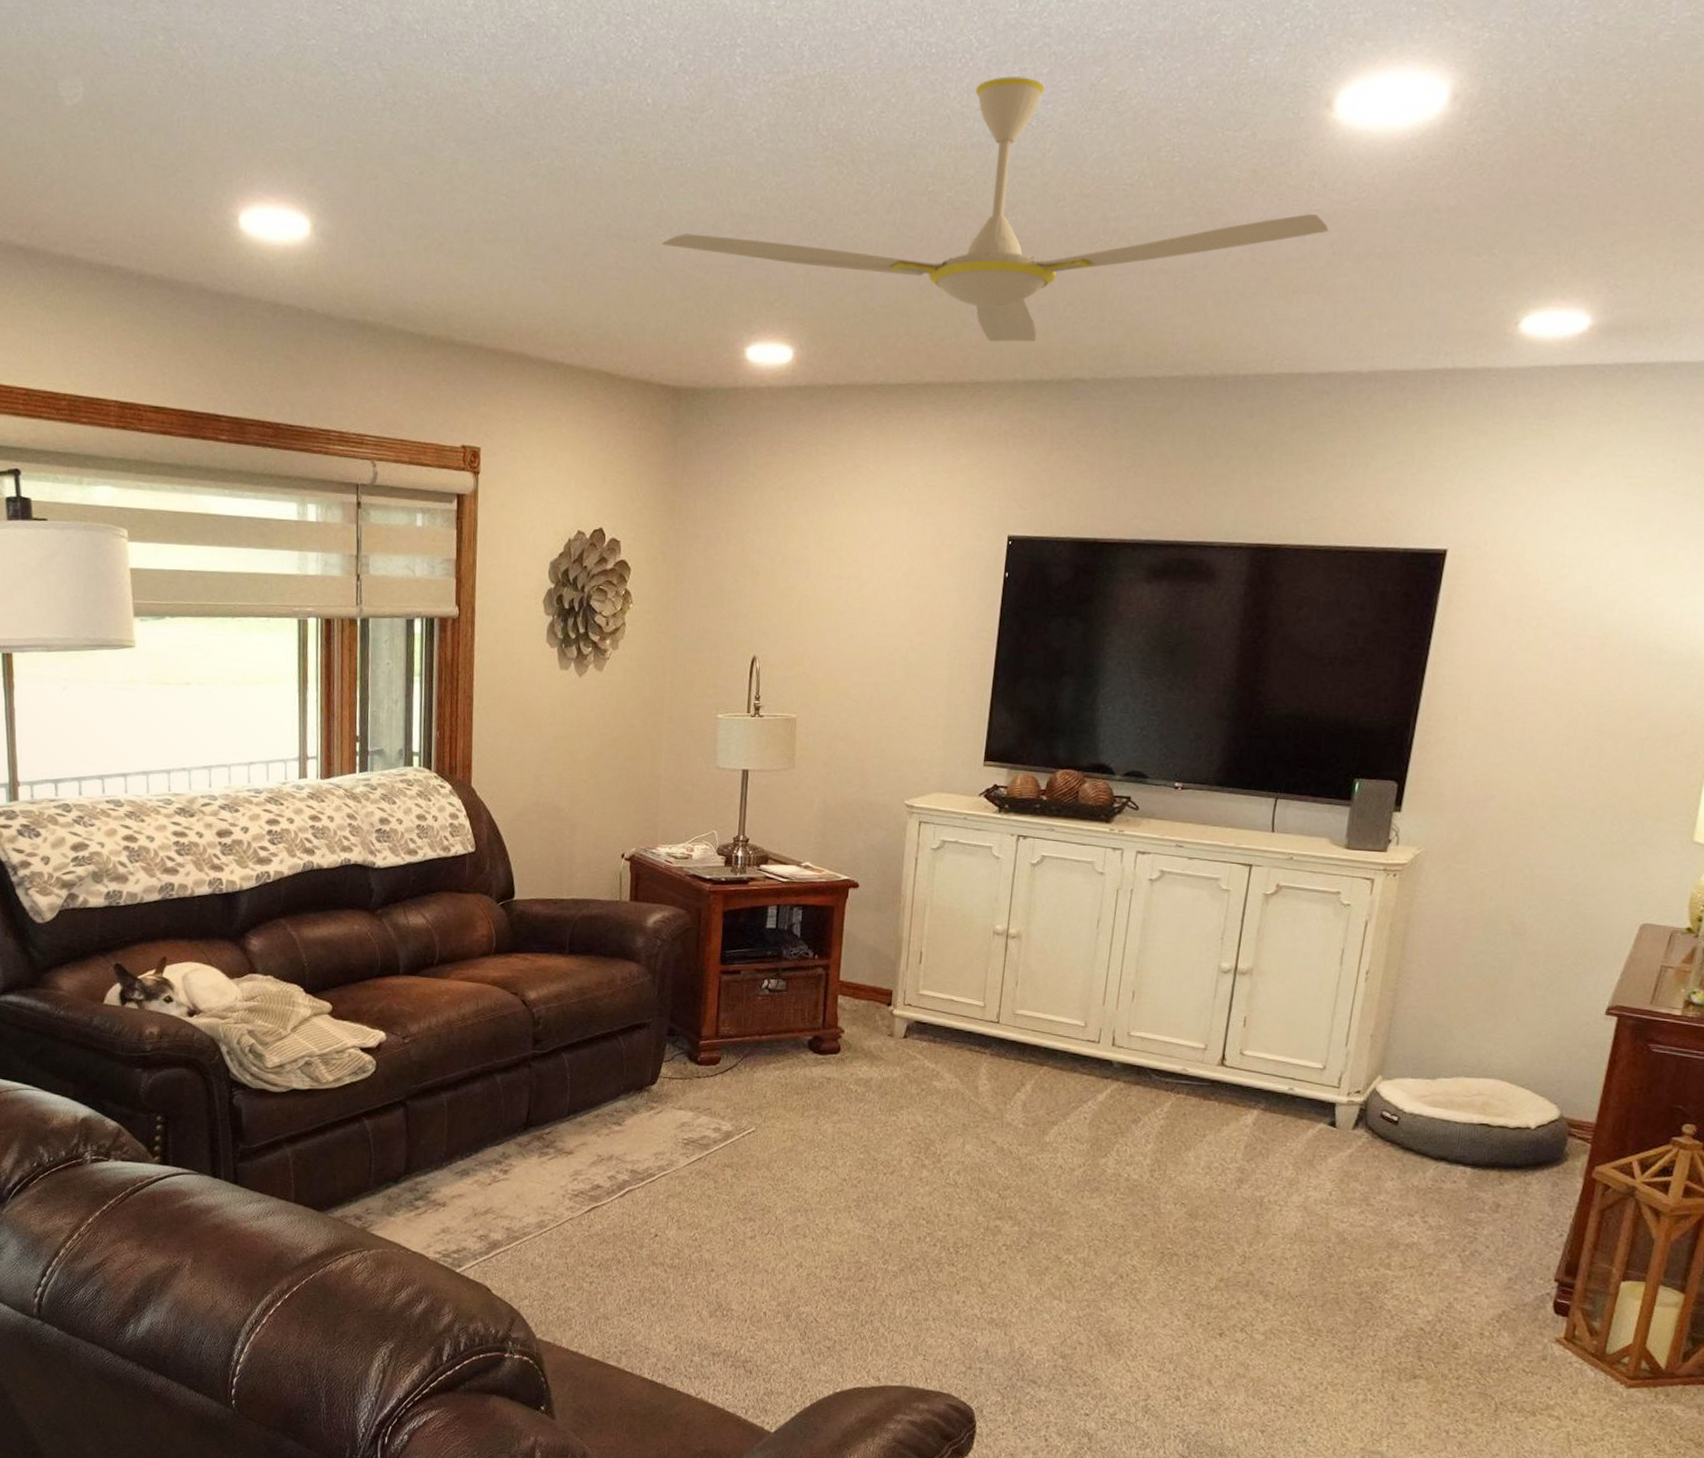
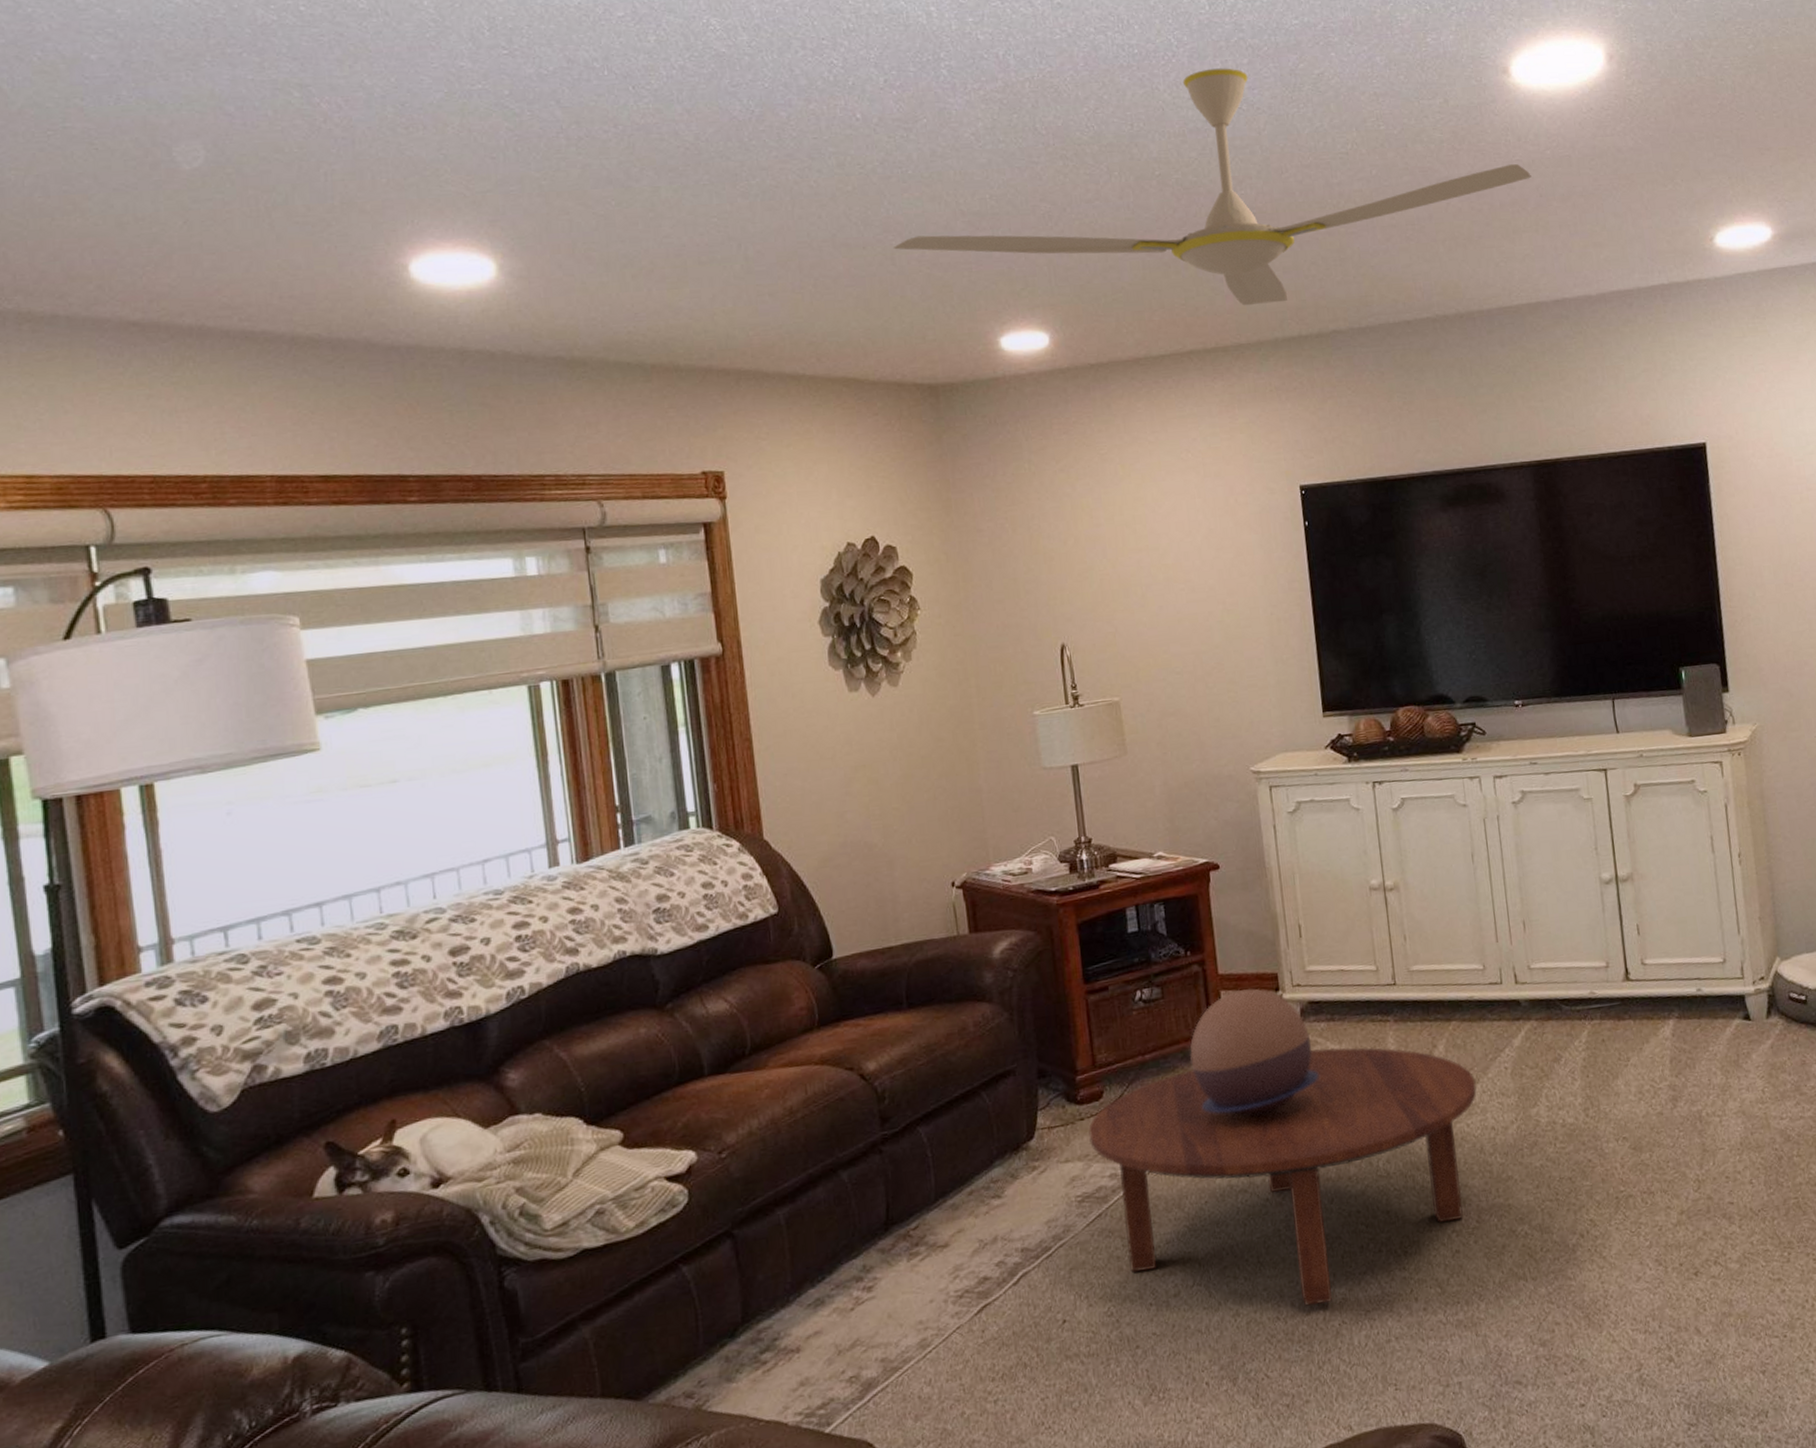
coffee table: none [702,1057,1054,1277] -> present [1088,1047,1477,1306]
decorative bowl: none [800,997,912,1109] -> present [1190,988,1319,1116]

